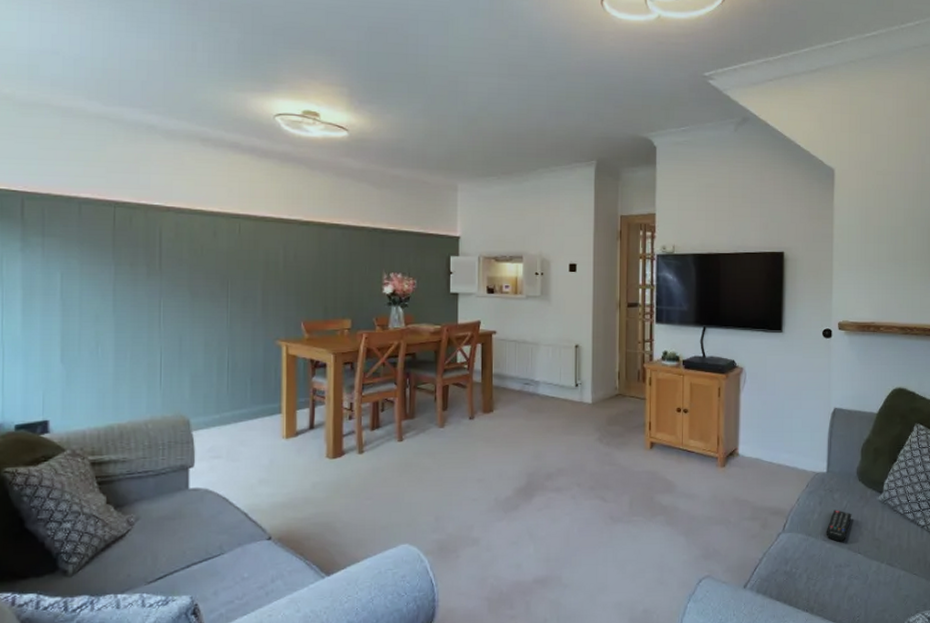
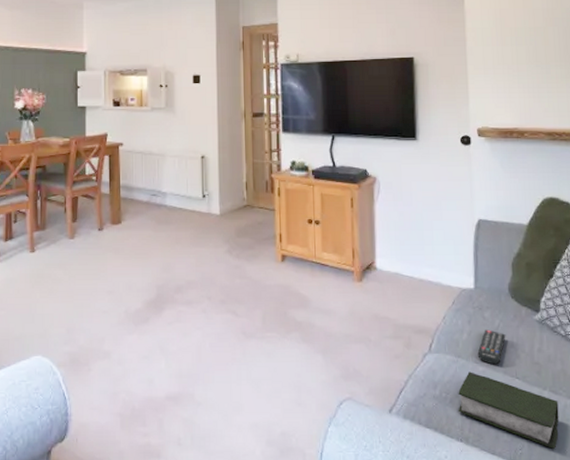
book: none [805,548,893,615] -> present [458,372,559,449]

